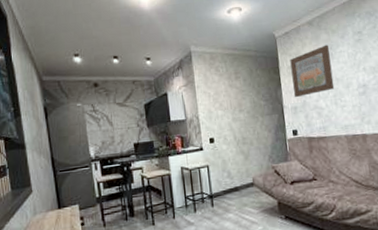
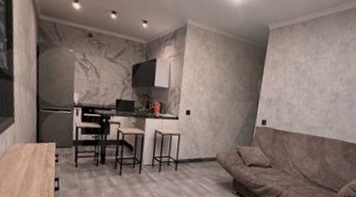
wall art: present [290,45,335,98] -> none [272,48,316,92]

